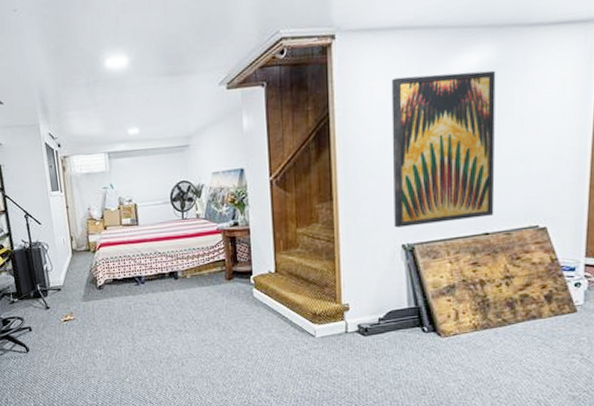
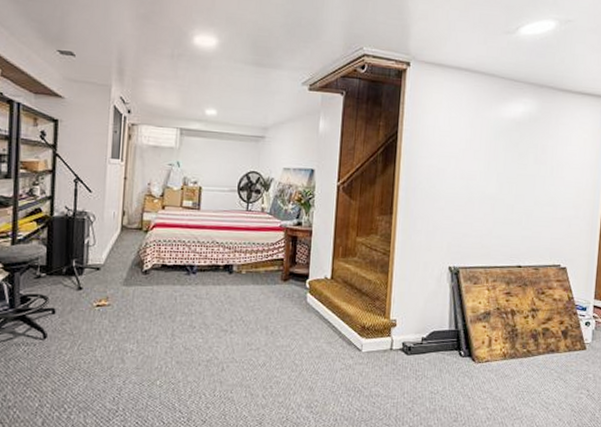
wall art: present [391,70,496,228] -> none [444,111,535,251]

